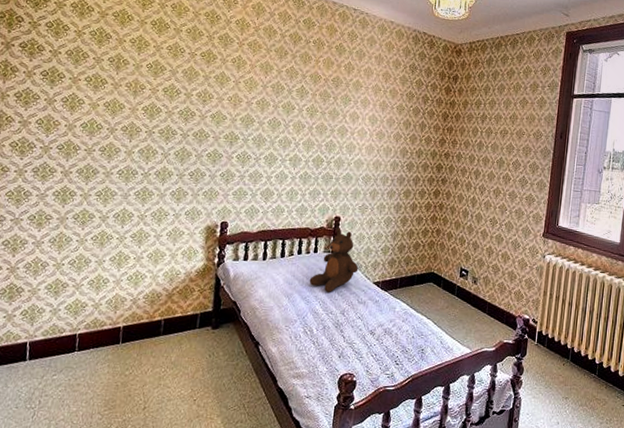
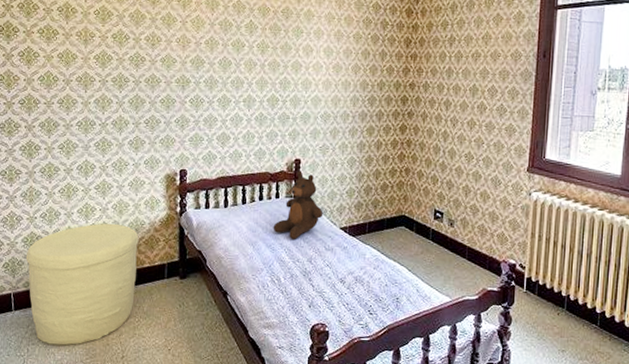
basket: none [47,272,173,397] -> present [25,223,139,346]

